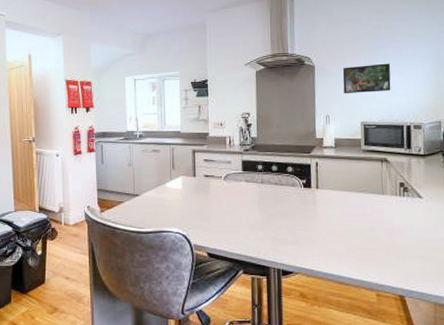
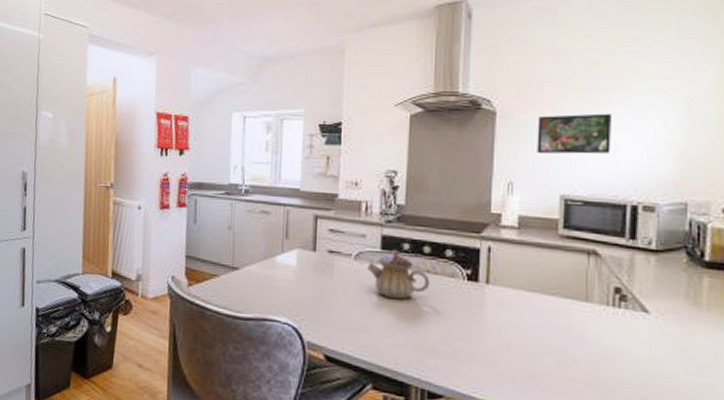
teapot: none [233,170,278,207] -> present [367,249,430,300]

